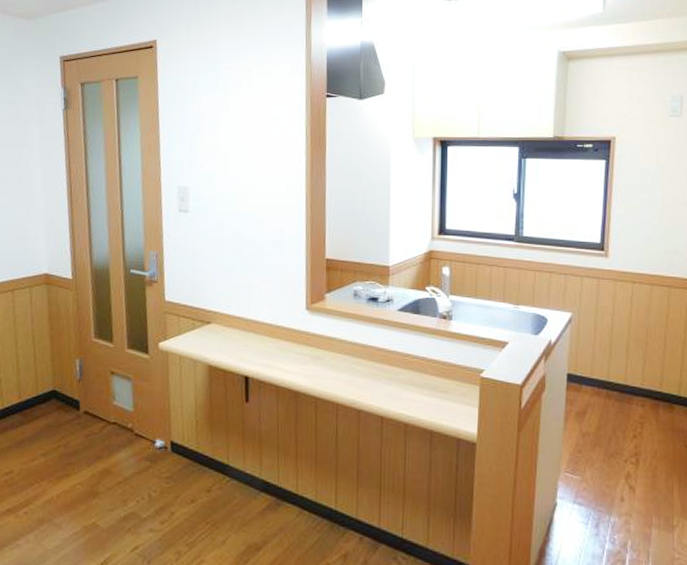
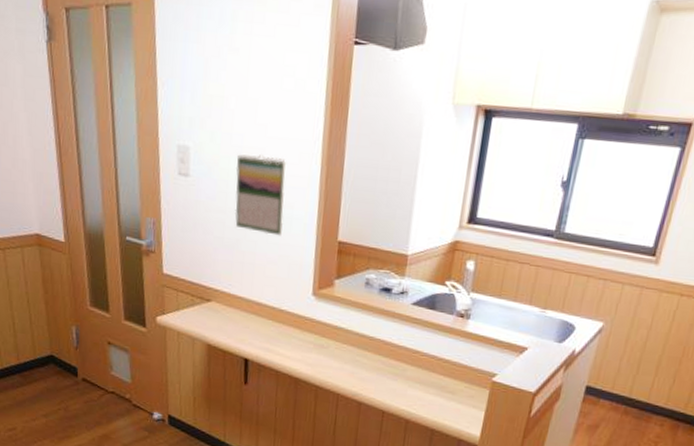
calendar: none [230,190,276,258] -> present [235,154,287,236]

